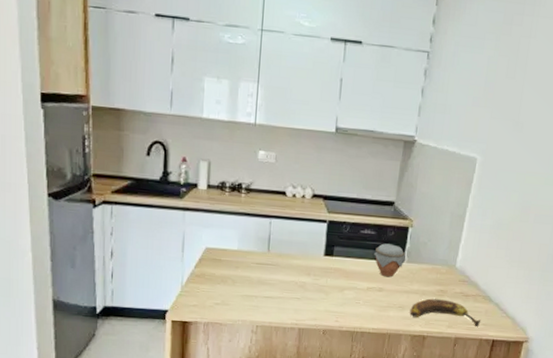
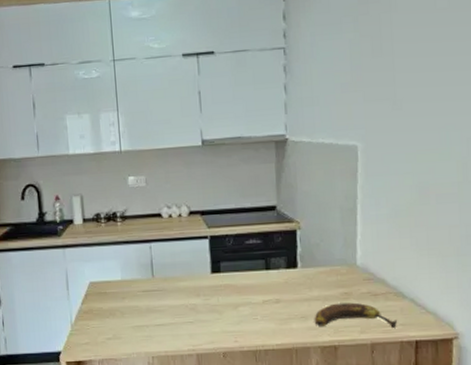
jar: present [374,243,406,278] -> none [264,250,300,287]

